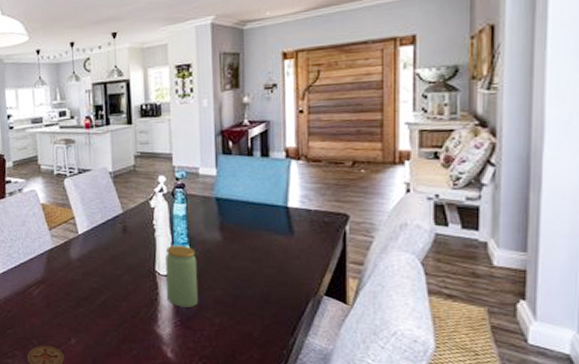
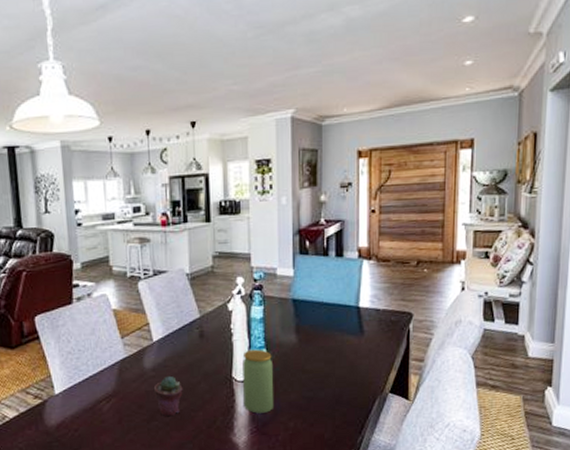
potted succulent: none [79,266,107,304] -> present [153,375,183,416]

